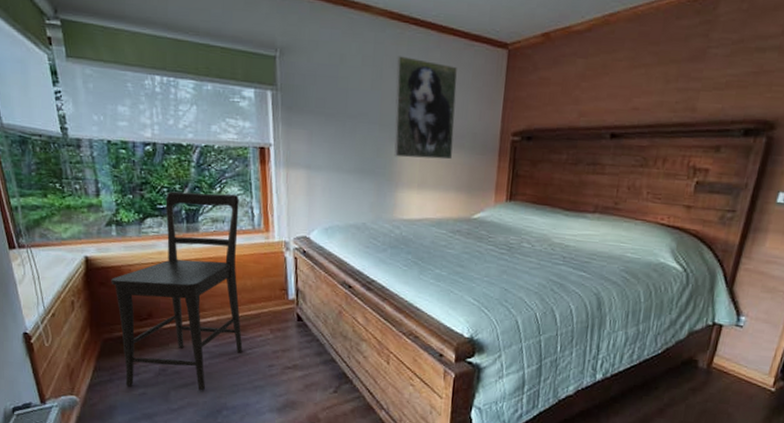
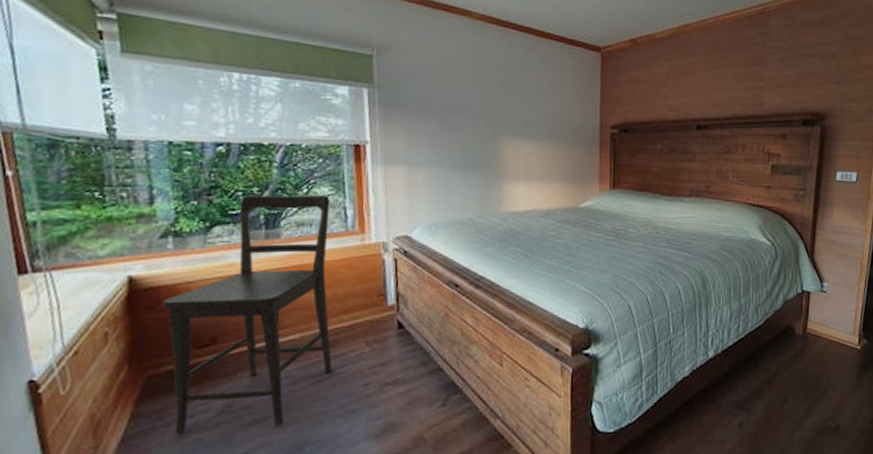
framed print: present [394,56,457,160] -> none [497,57,557,152]

